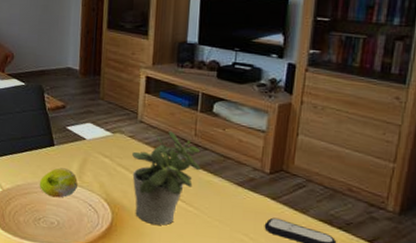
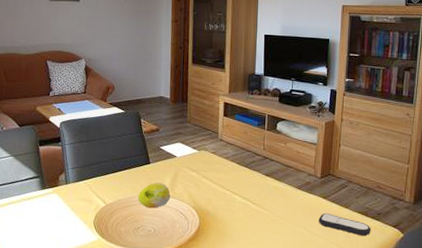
potted plant: present [132,131,201,225] -> none [215,147,269,226]

